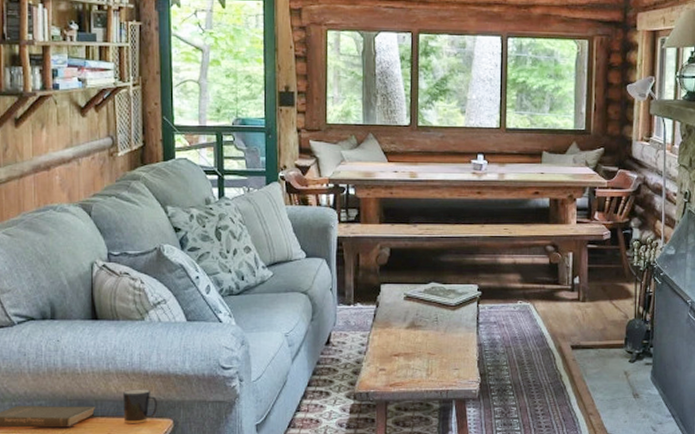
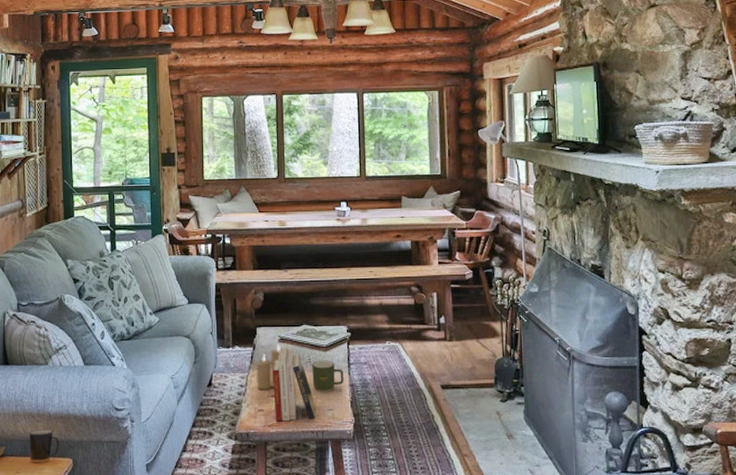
candle: none [379,302,406,349] -> present [256,344,281,390]
books: none [396,305,441,381] -> present [273,347,316,422]
mug: none [439,319,472,351] -> present [312,360,344,392]

